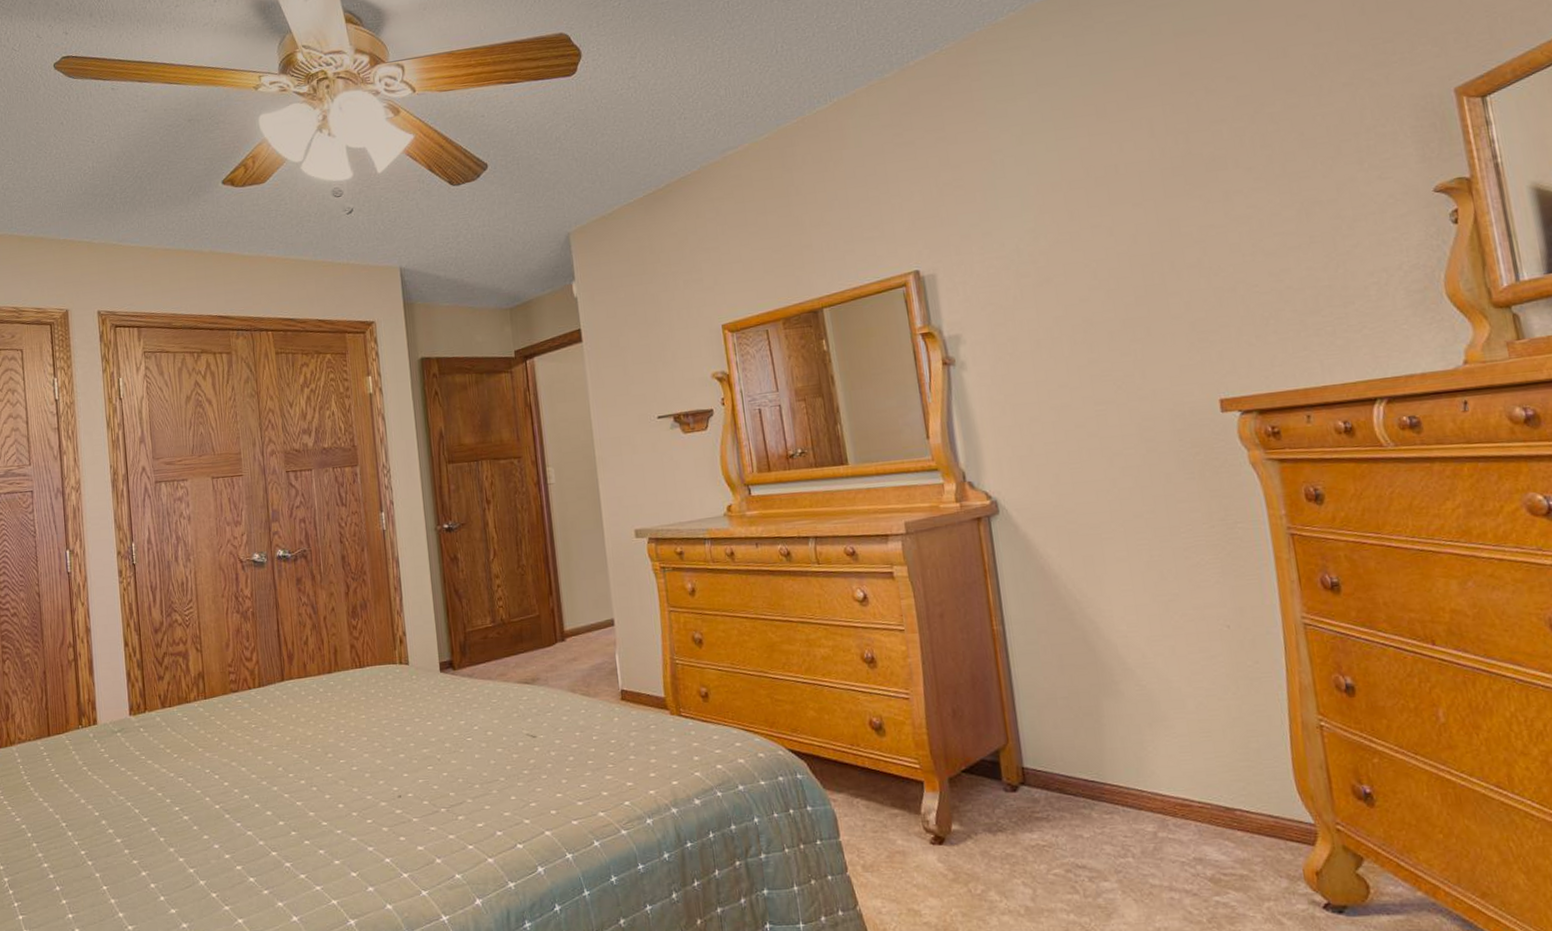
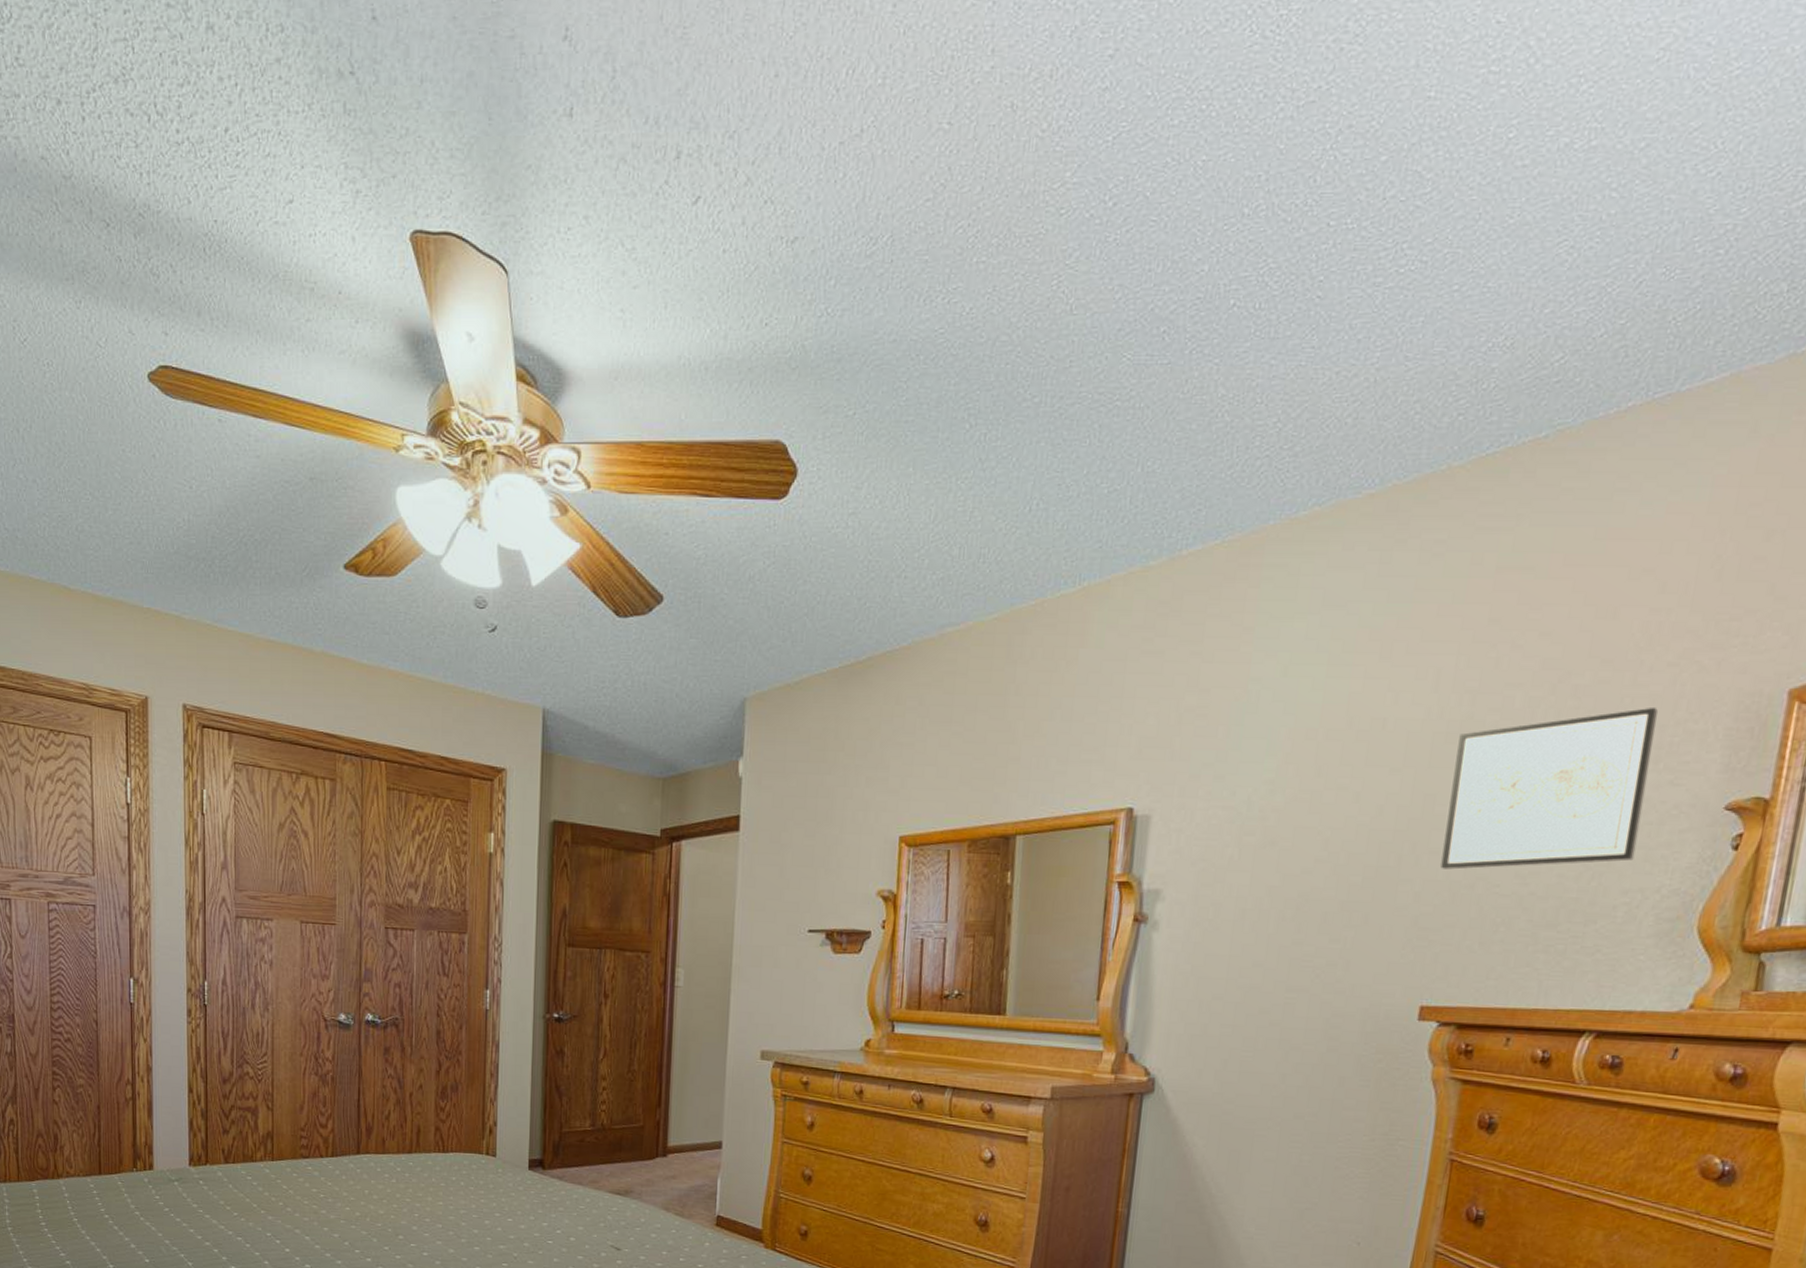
wall art: none [1184,119,1369,279] -> present [1441,706,1659,870]

